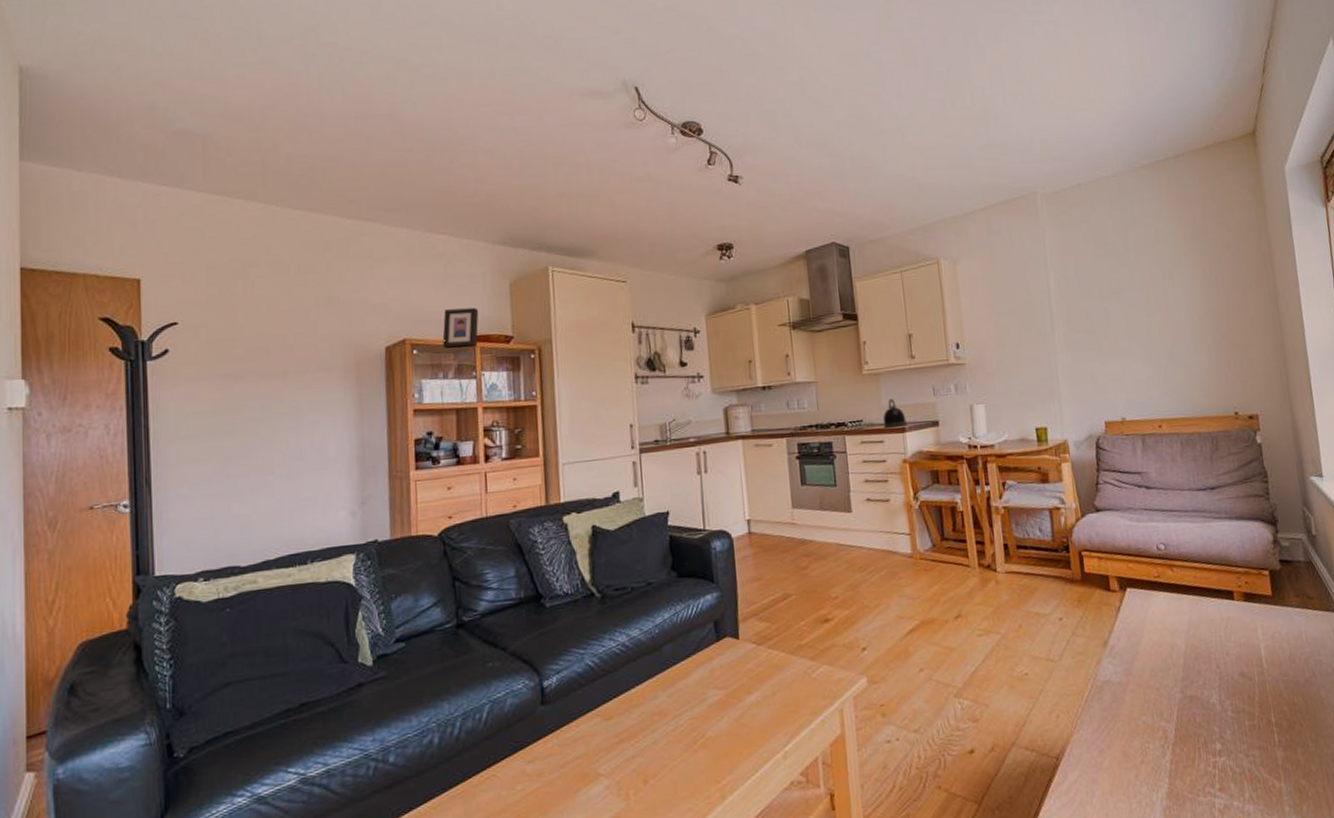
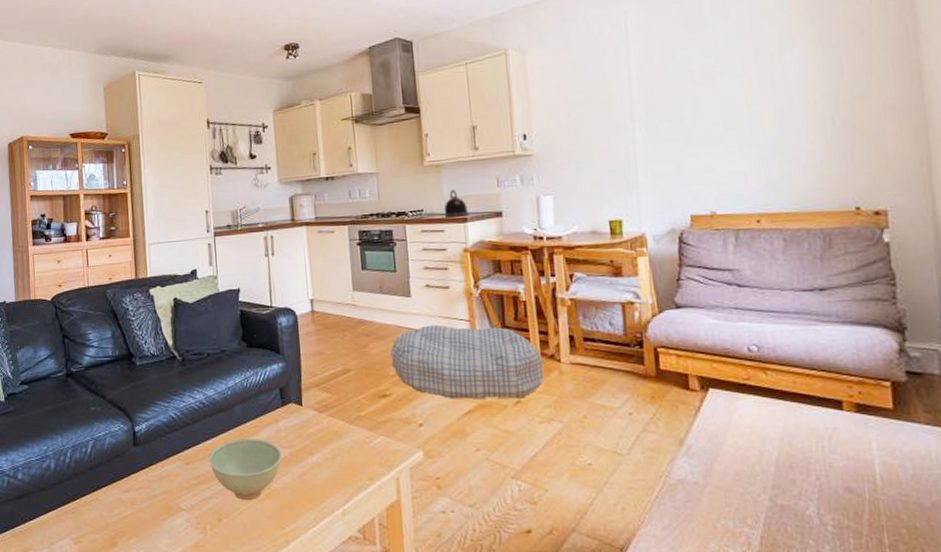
picture frame: present [442,307,479,350] -> none [51,109,80,145]
bowl: none [633,681,717,755] -> present [209,438,282,500]
dog bed: none [831,539,982,618] -> present [390,324,544,399]

